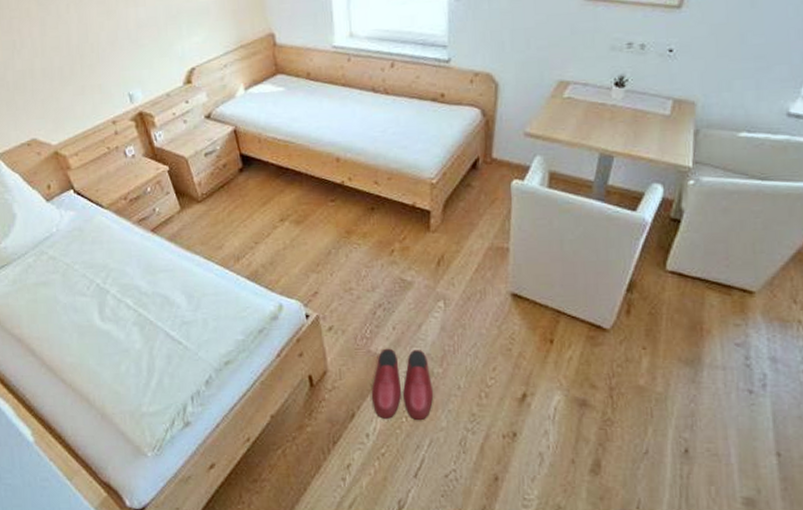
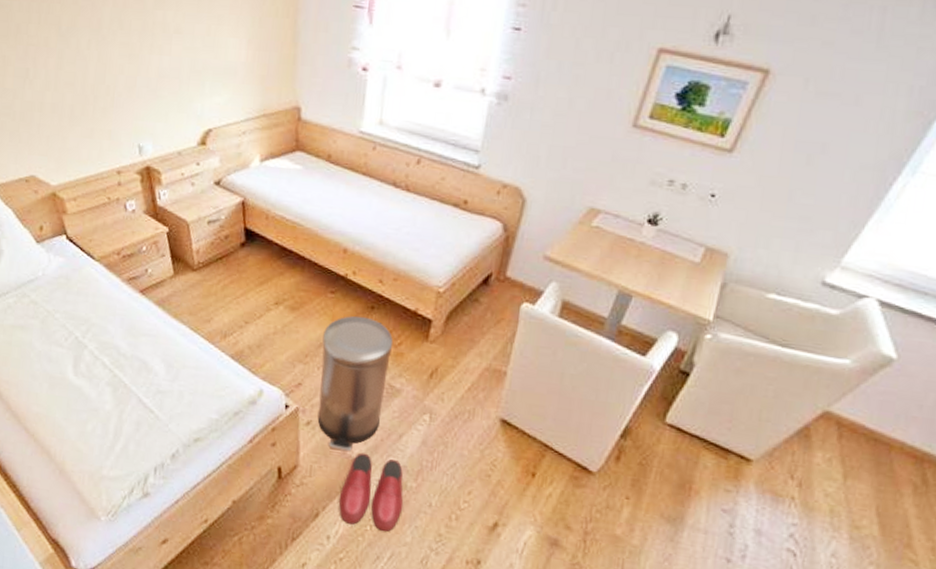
pedal bin: none [330,218,398,350] -> present [317,315,394,452]

